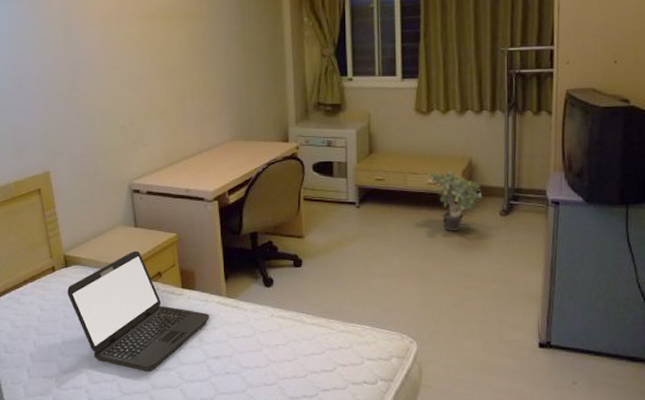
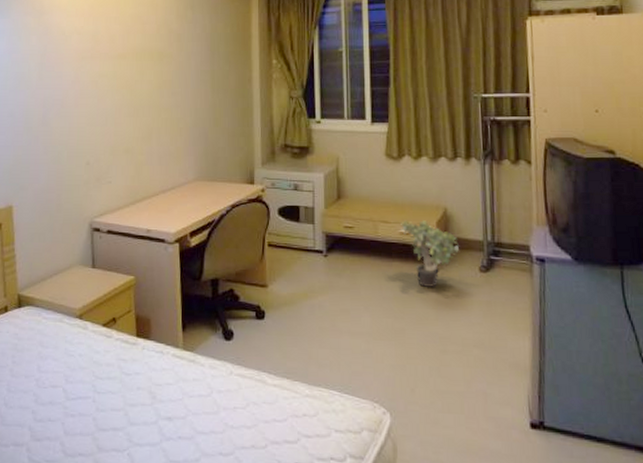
laptop: present [67,250,209,373] -> none [18,293,164,432]

